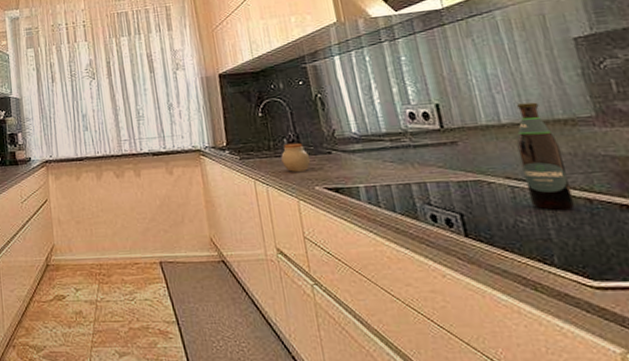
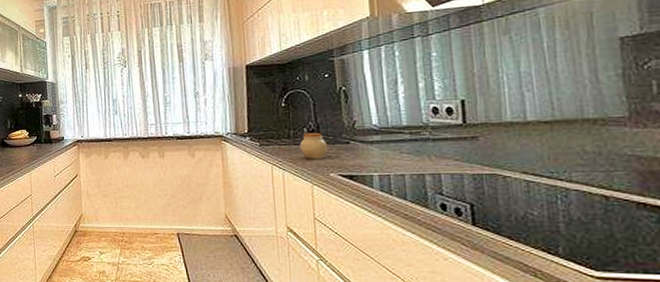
bottle: present [516,102,575,210] -> none [539,101,589,205]

